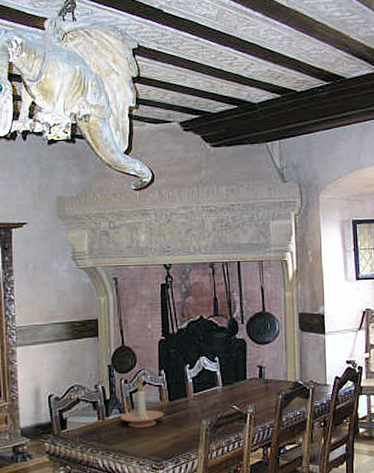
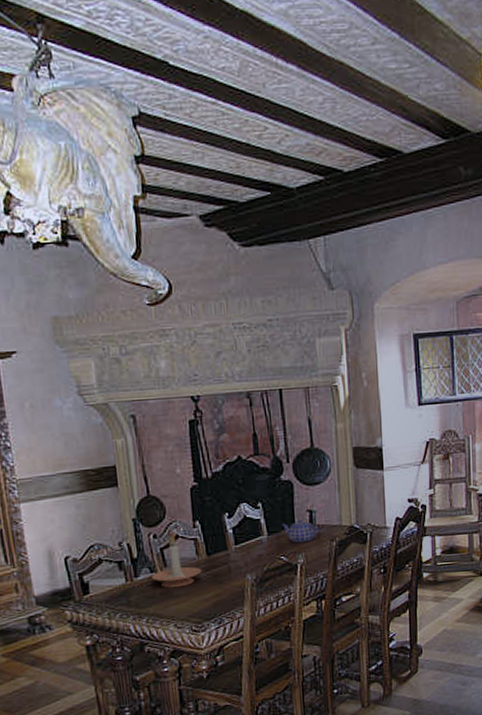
teapot: none [234,374,267,395] -> present [281,519,319,543]

